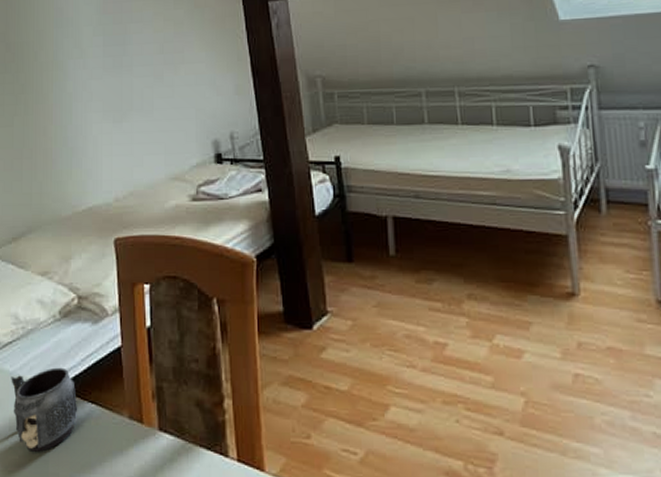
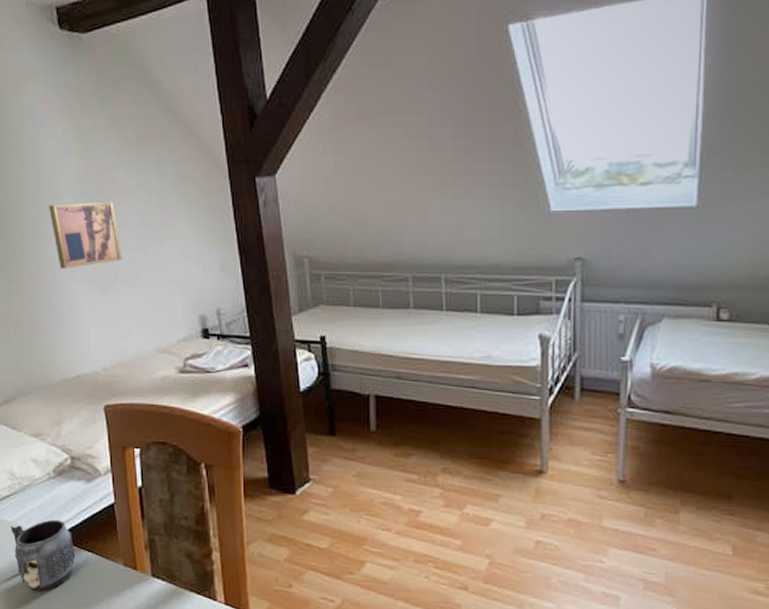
wall art: none [68,31,138,99] -> present [49,201,123,268]

